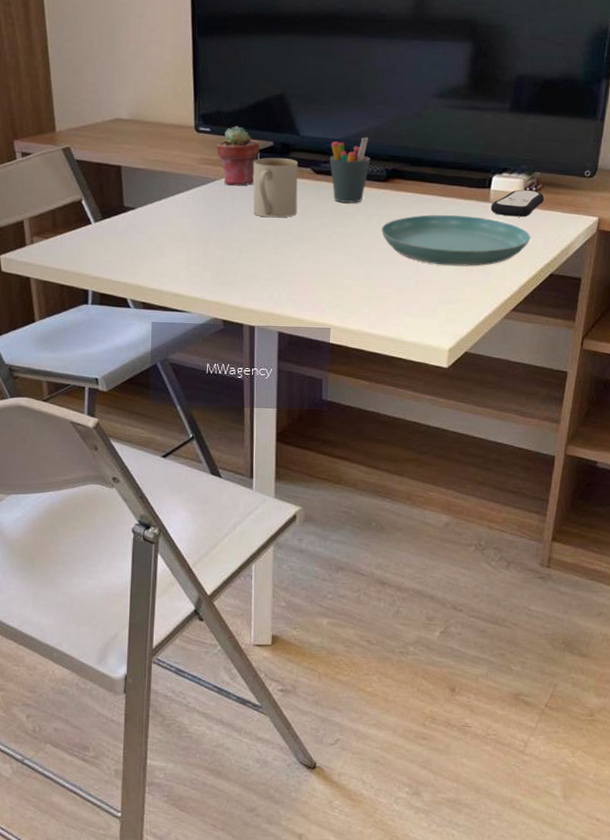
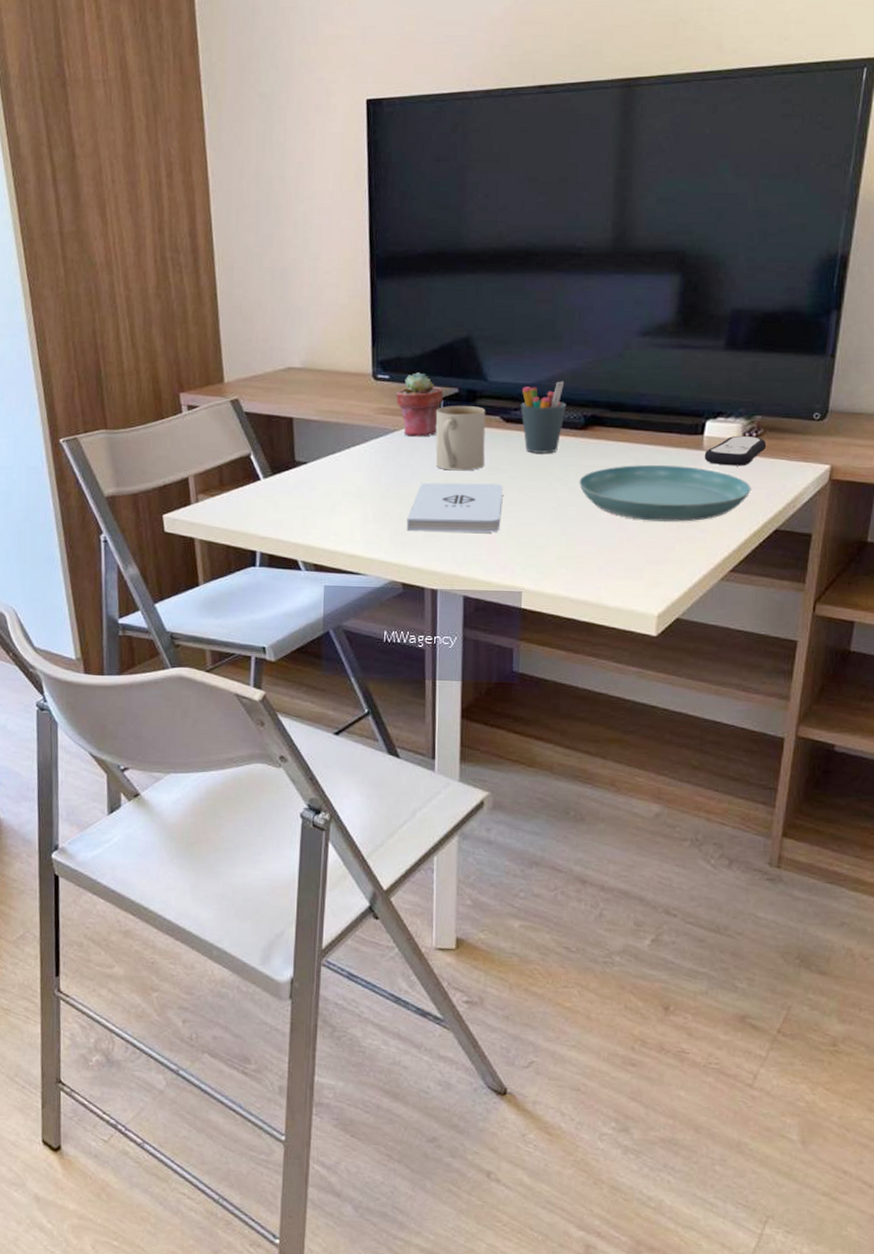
notepad: none [226,228,314,275] -> present [406,482,503,533]

